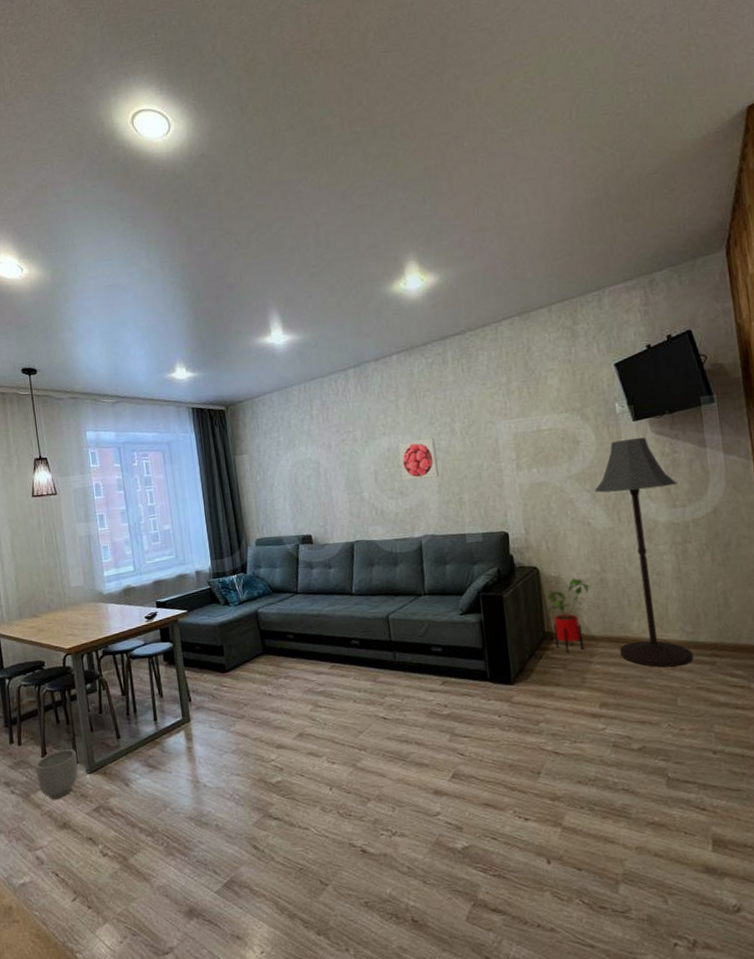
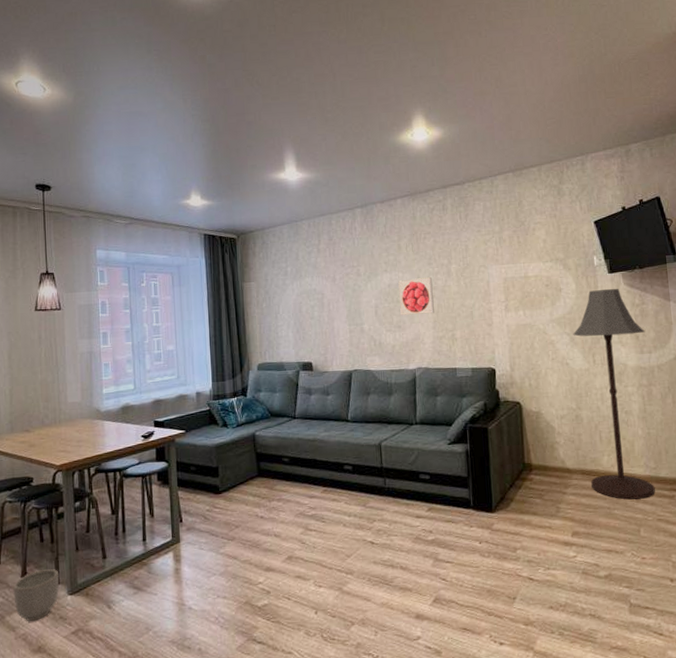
house plant: present [543,578,592,653] -> none [525,414,568,484]

